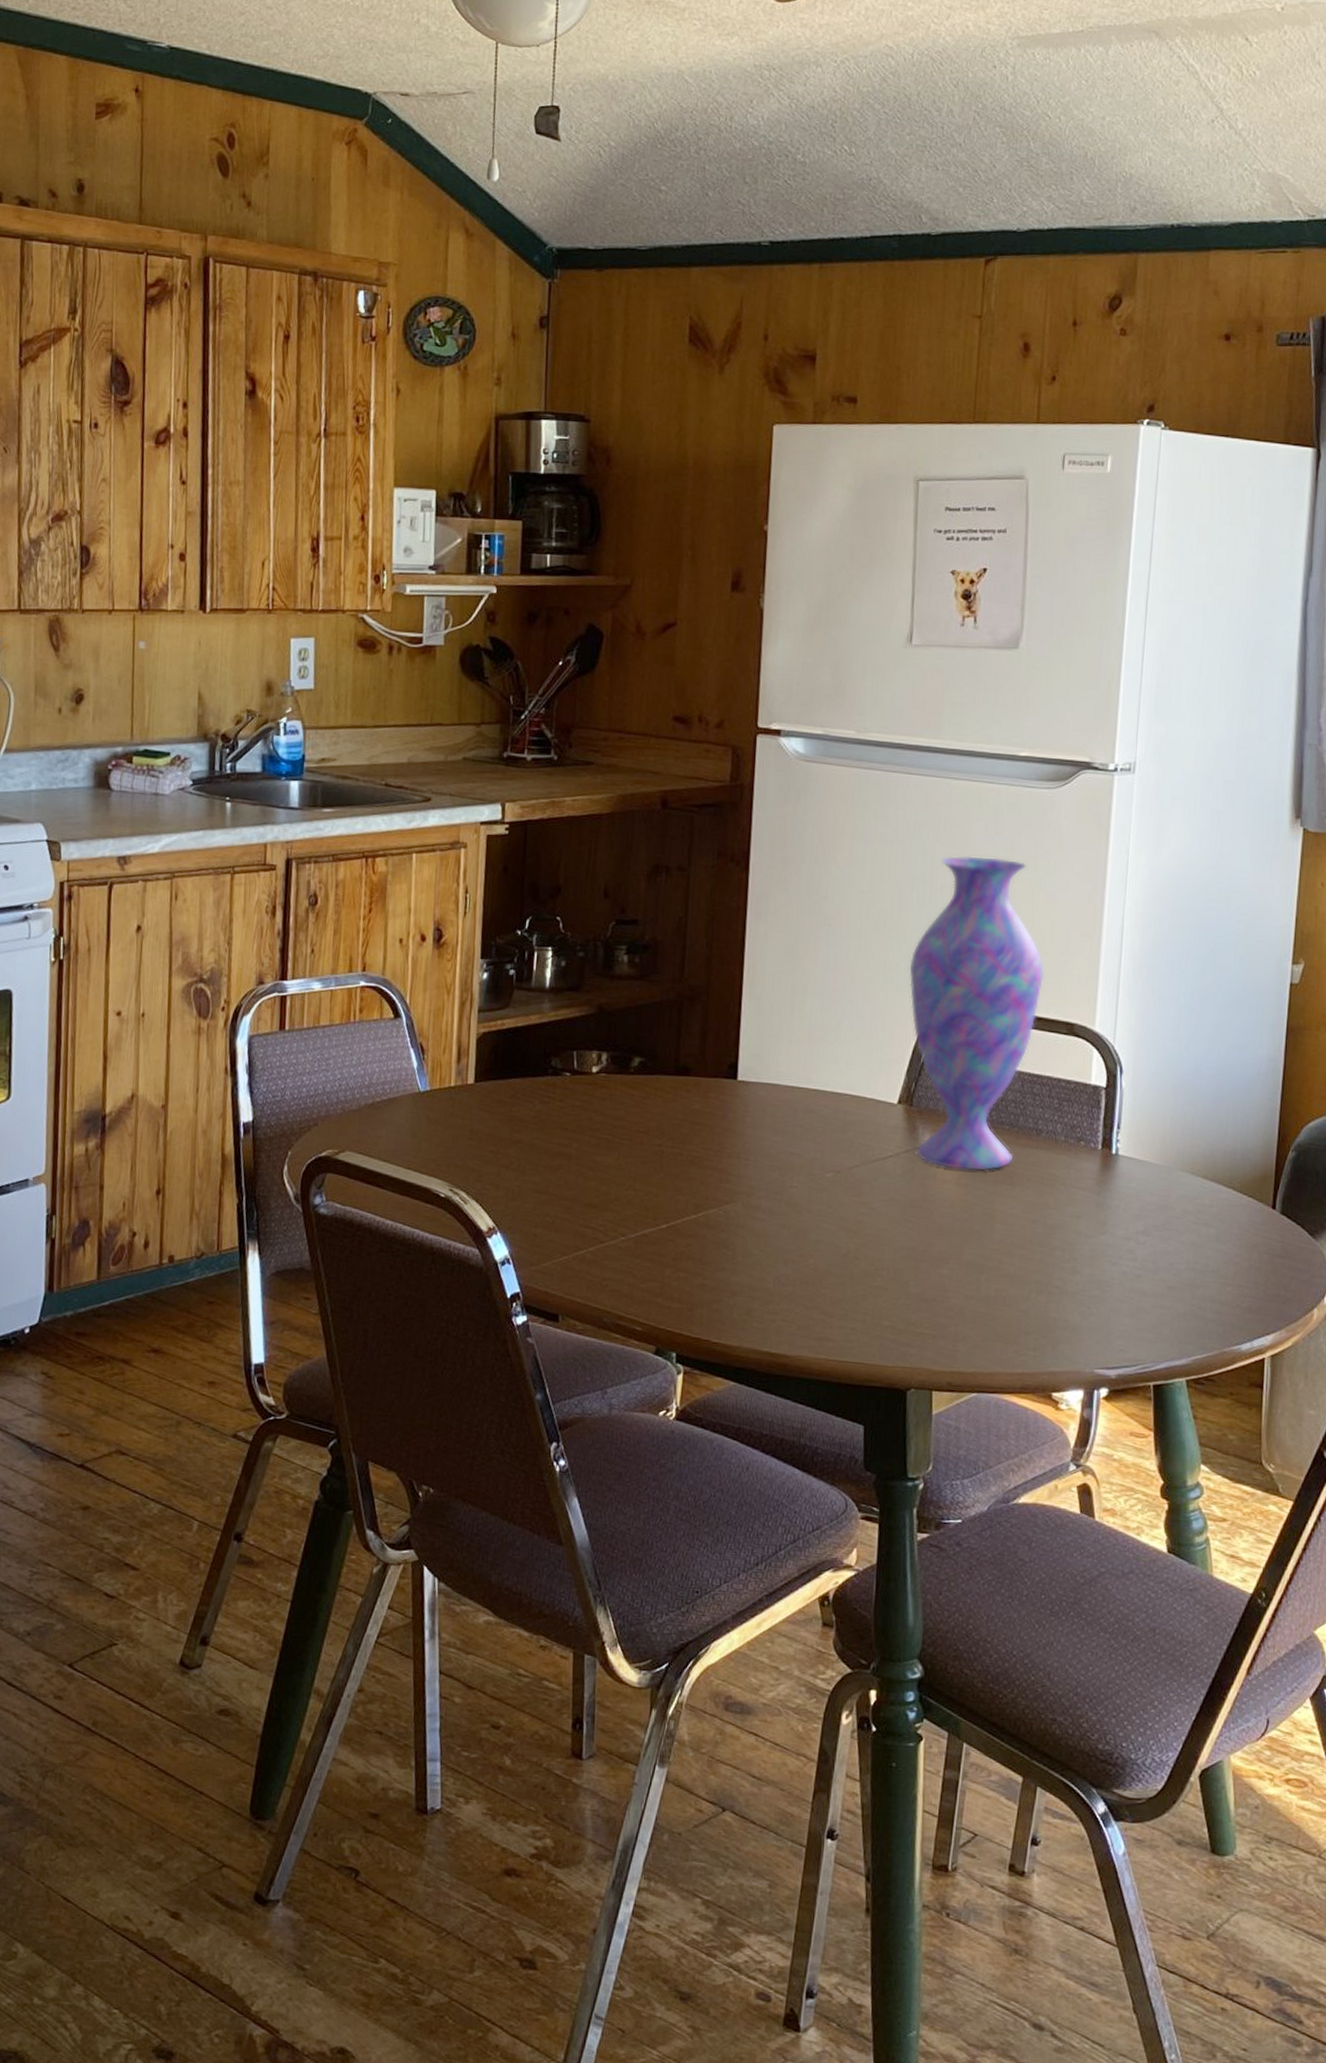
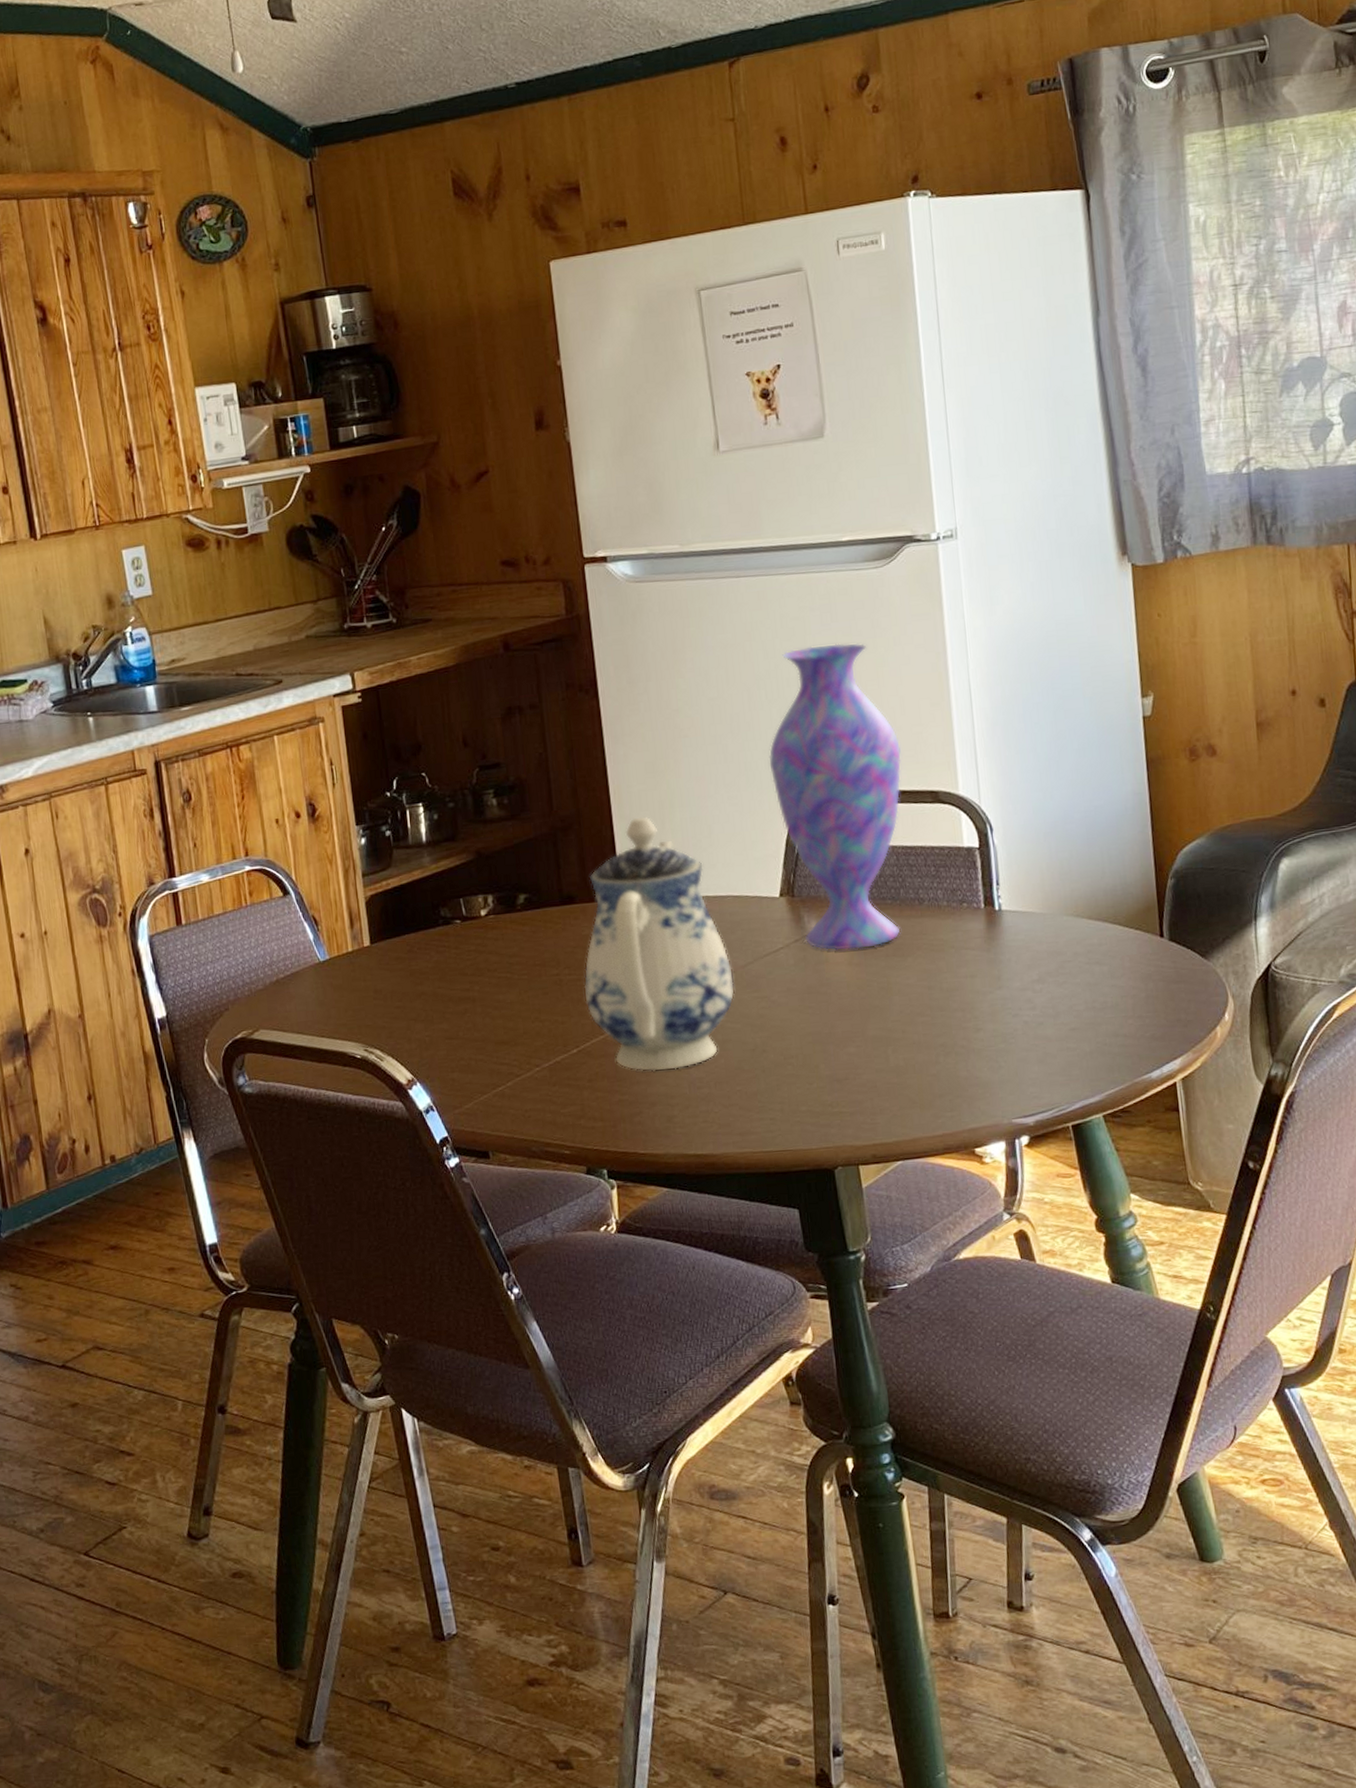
teapot: none [683,998,838,1262] -> present [584,816,735,1071]

